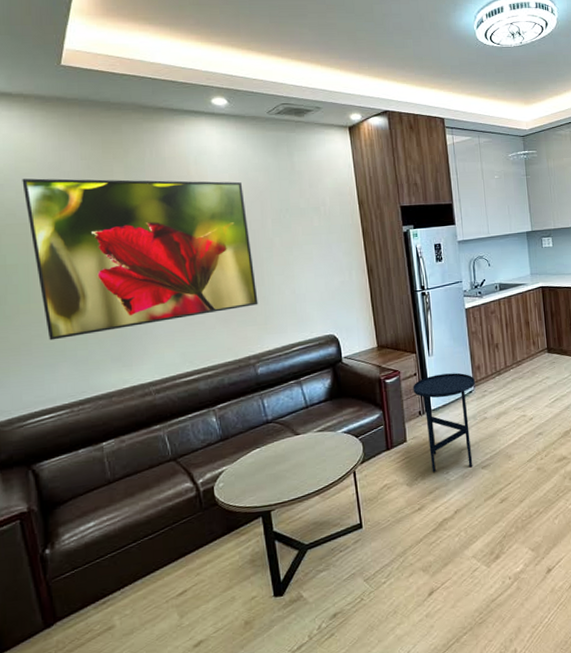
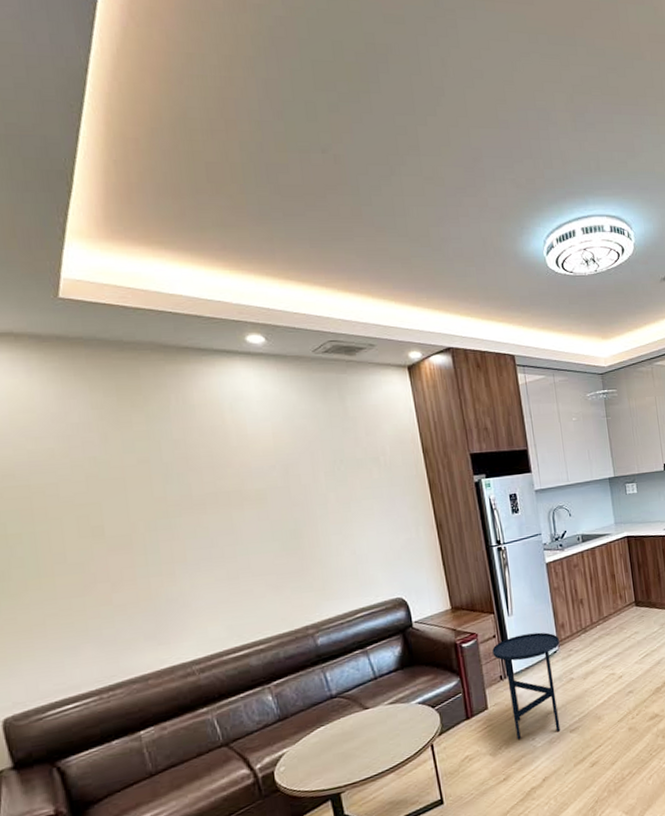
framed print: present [22,178,258,341] -> none [19,430,314,620]

